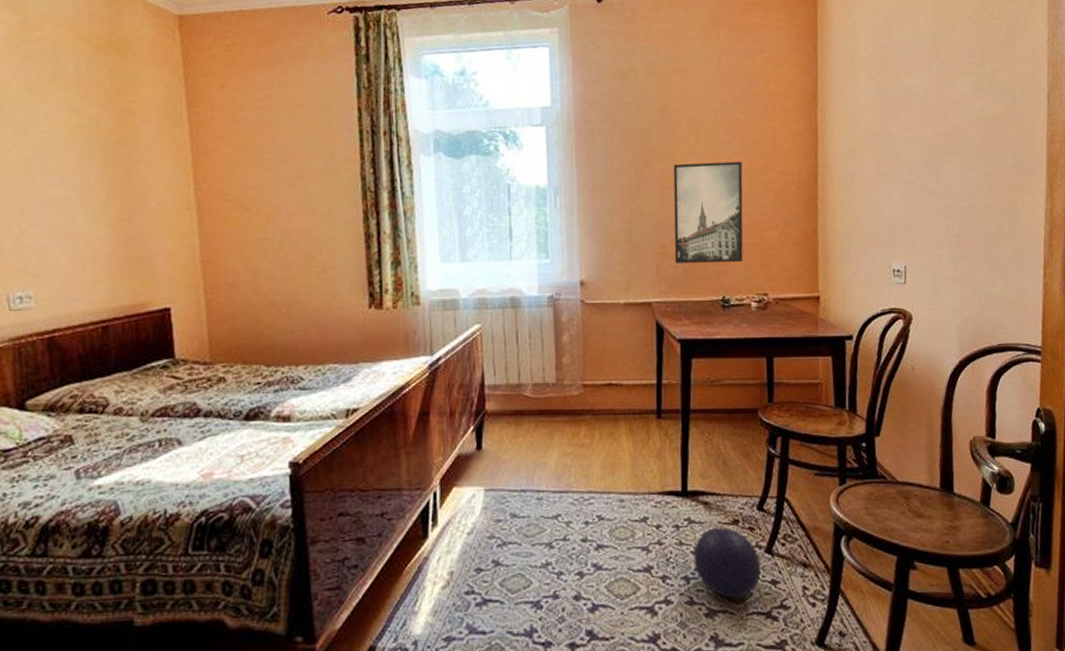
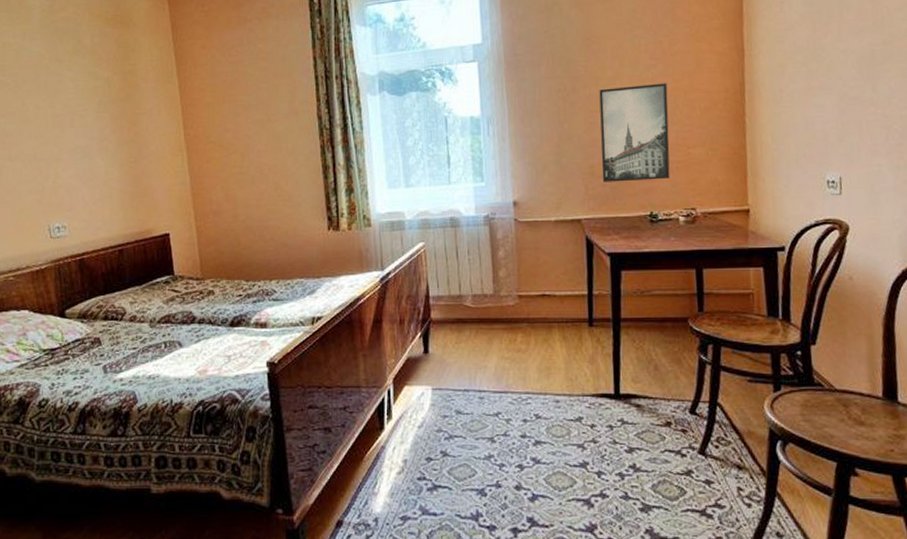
ball: present [693,527,761,599] -> none [627,429,695,495]

